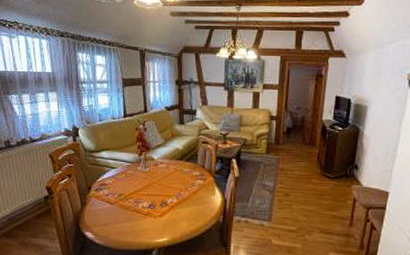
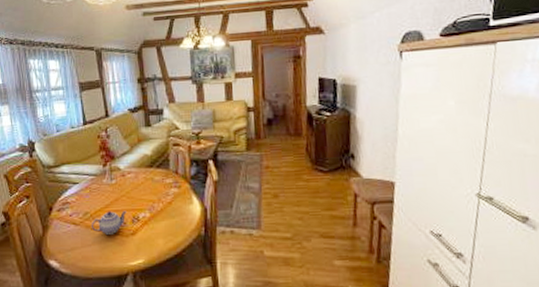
teapot: none [125,194,157,215] -> present [92,210,127,234]

